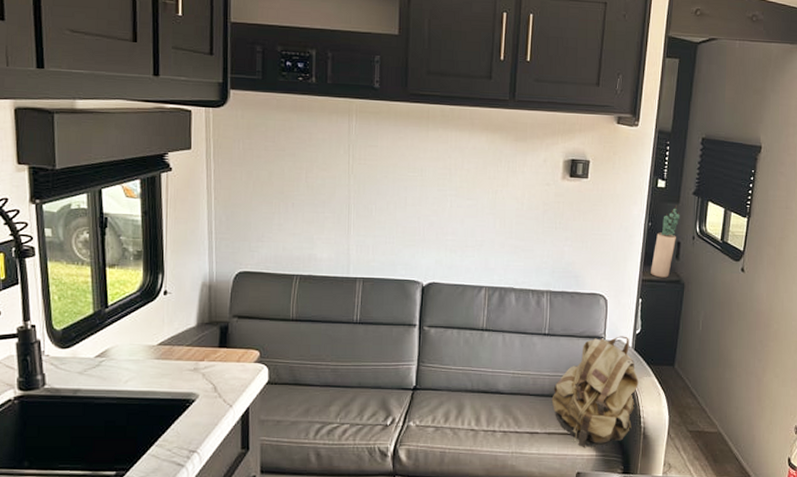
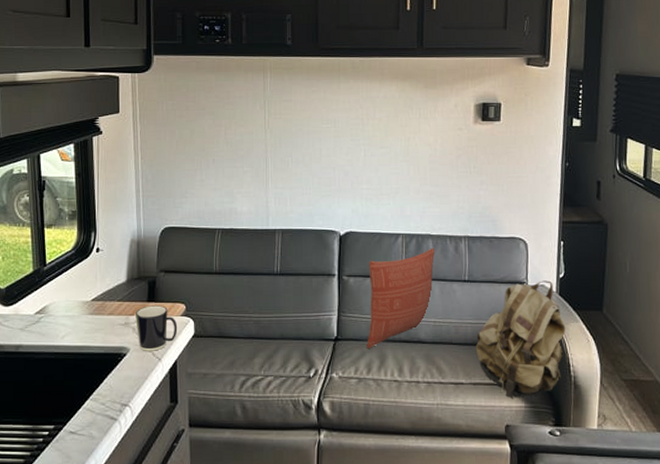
mug: none [206,351,251,397] -> present [136,305,178,351]
pillow: none [445,301,518,398] -> present [367,248,436,348]
vase: present [651,205,680,278] -> none [571,144,598,219]

